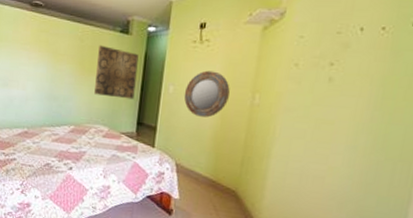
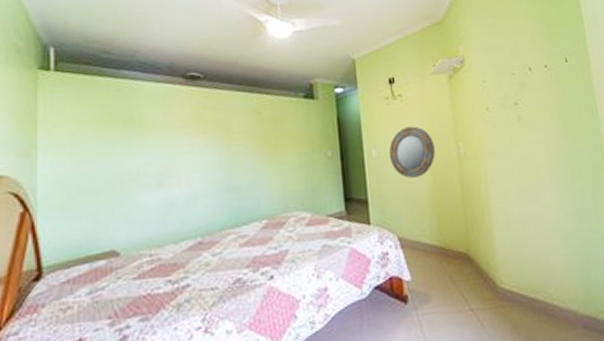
wall art: present [94,45,139,100] -> none [281,115,335,175]

